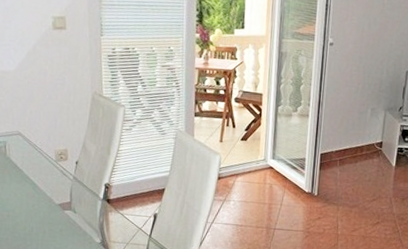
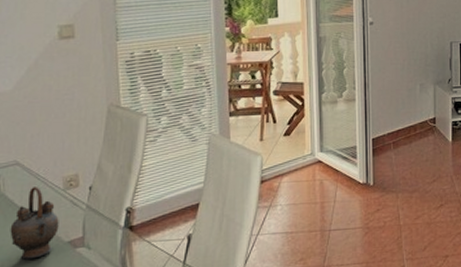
teapot: none [14,155,52,214] -> present [10,187,59,260]

